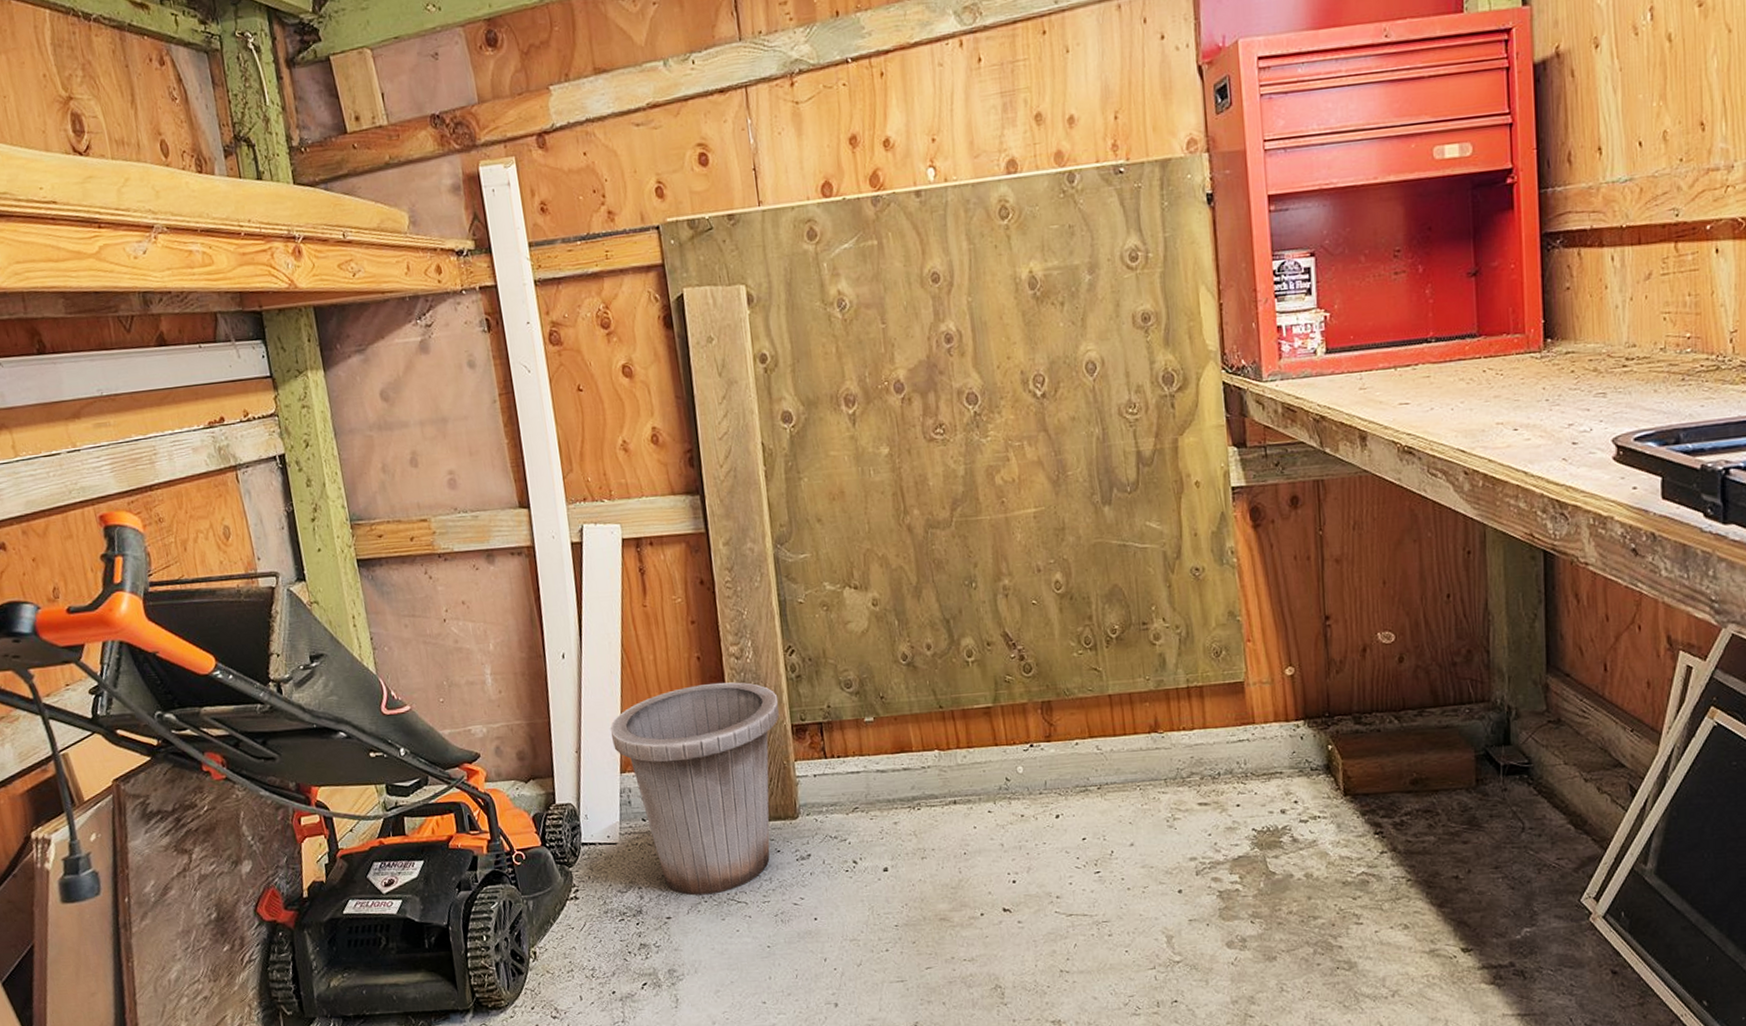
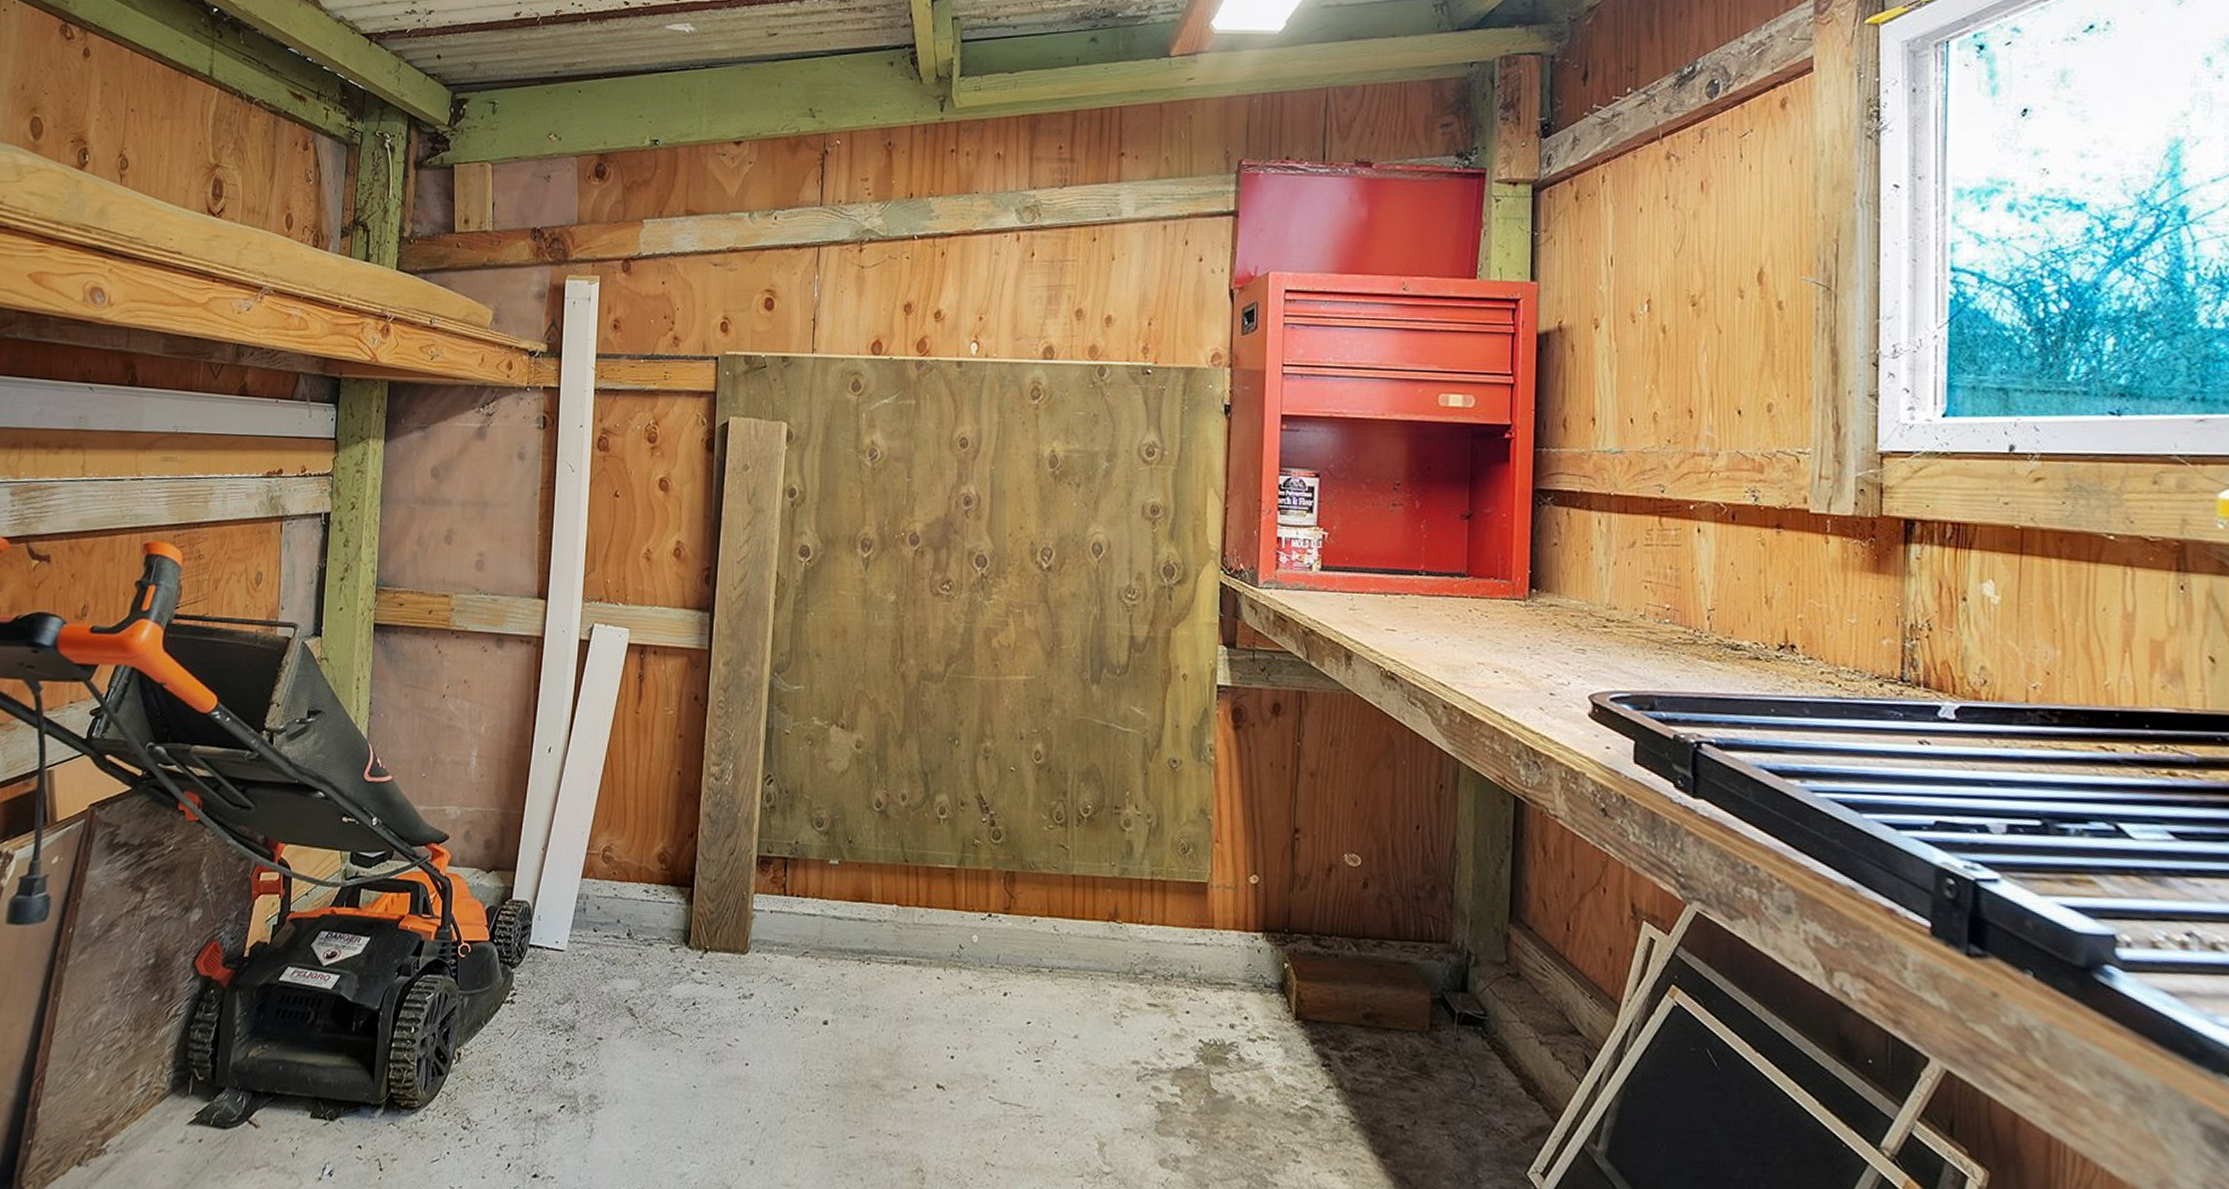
trash can: present [610,682,779,896] -> none [580,800,749,1021]

